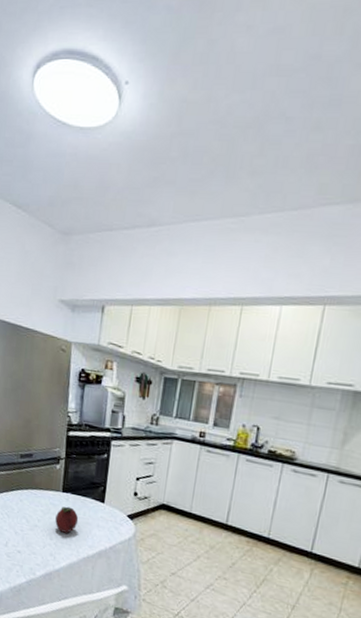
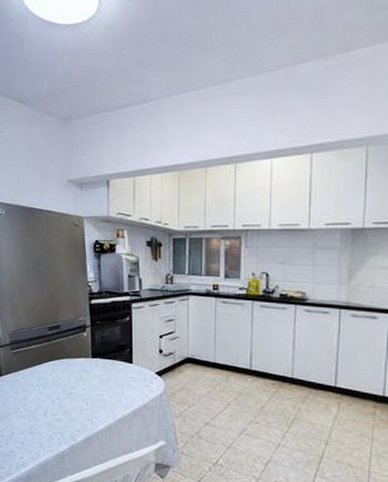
fruit: present [55,506,79,533] -> none [89,371,110,397]

